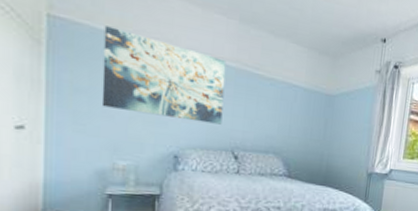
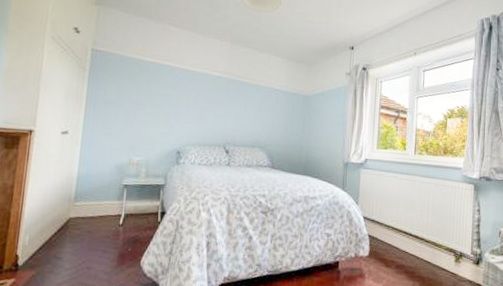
wall art: present [101,26,227,125] -> none [124,54,220,125]

